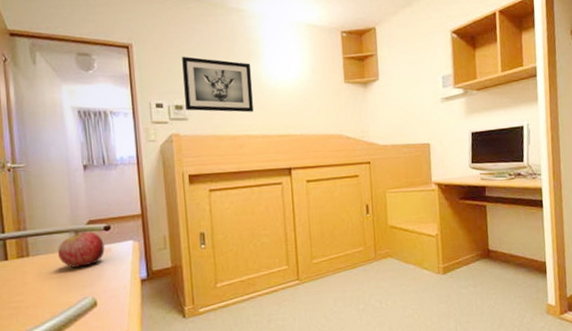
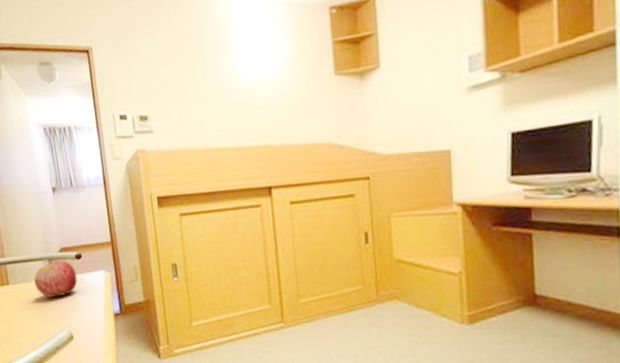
wall art: present [182,57,253,112] -> none [144,56,225,122]

